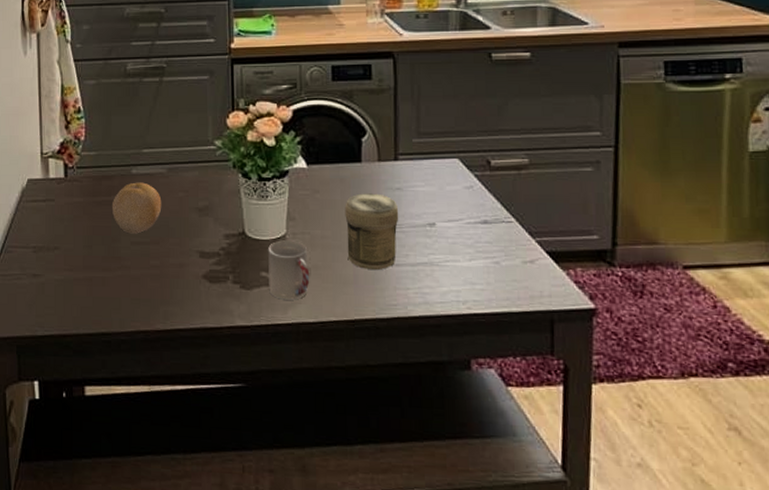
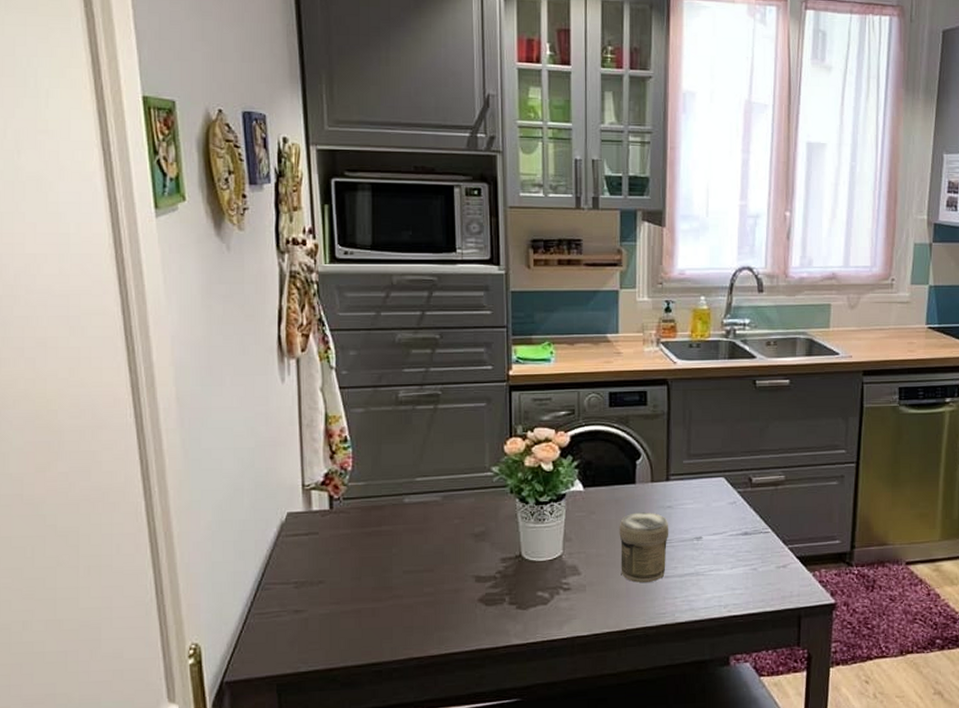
fruit: present [111,182,162,234] -> none [382,511,436,563]
cup: present [268,240,310,300] -> none [545,560,585,616]

